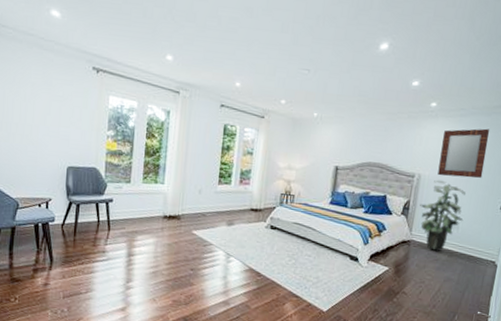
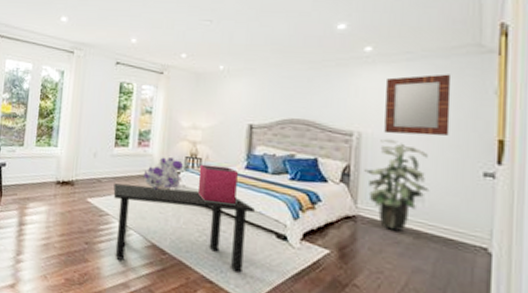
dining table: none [216,217,335,288] -> present [113,183,255,273]
bouquet: none [243,193,279,223] -> present [143,156,184,191]
storage bin: none [289,200,324,233] -> present [197,164,238,204]

